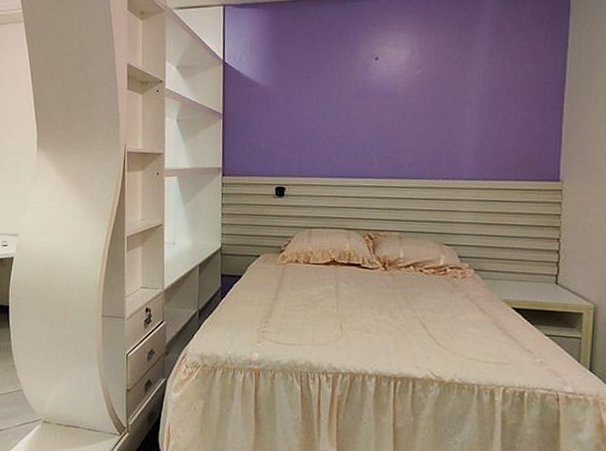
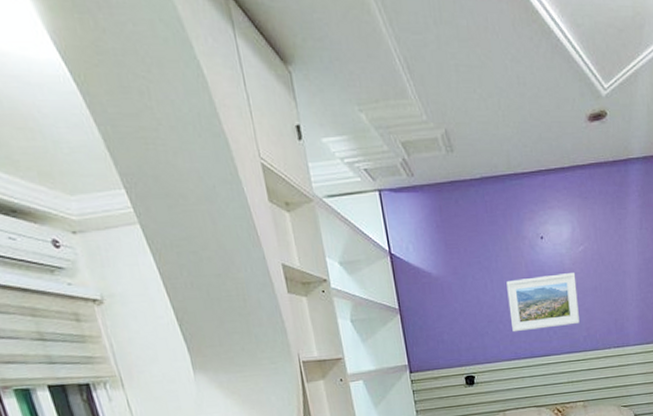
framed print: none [331,96,409,150] -> present [506,273,580,333]

